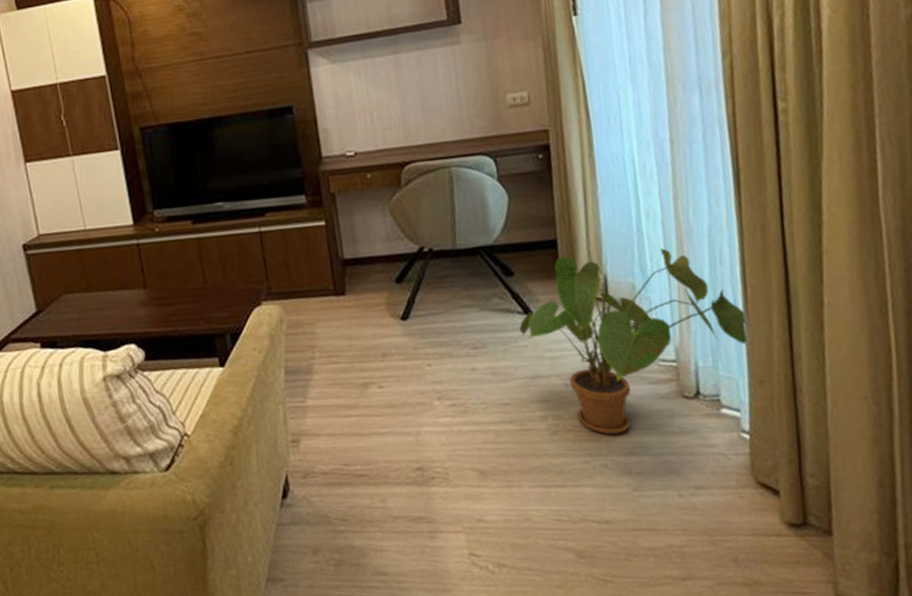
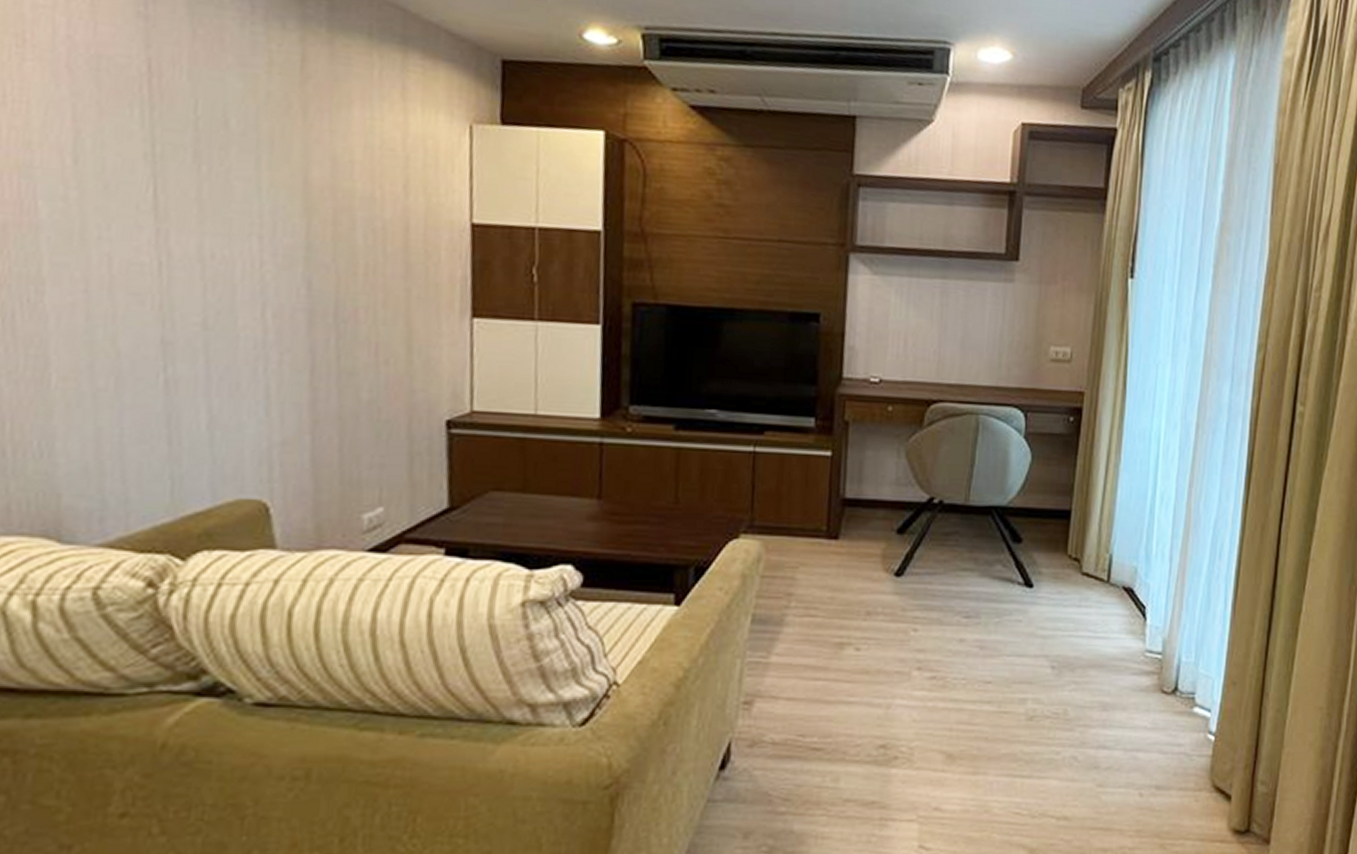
house plant: present [519,248,748,435] -> none [1016,529,1234,725]

